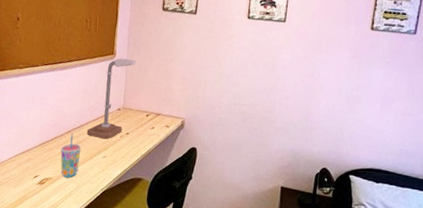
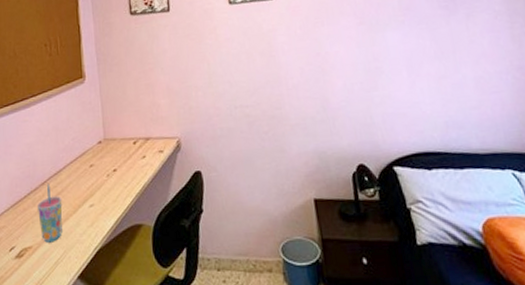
desk lamp: present [86,58,136,139] -> none [65,78,111,183]

